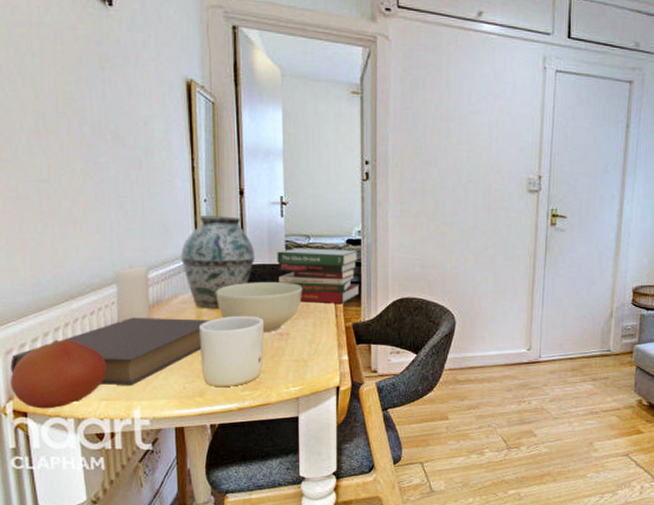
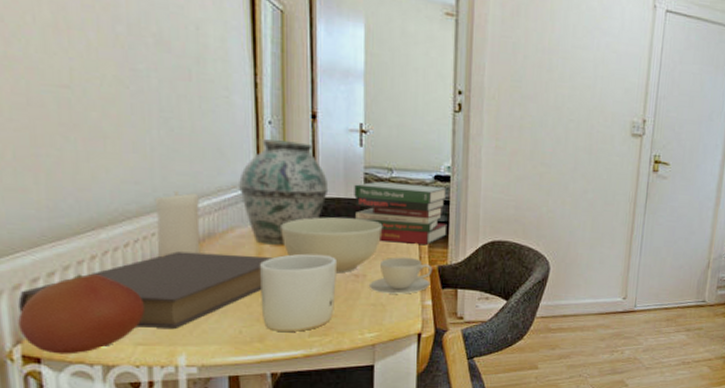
teacup: none [293,316,348,350] -> present [370,257,433,294]

